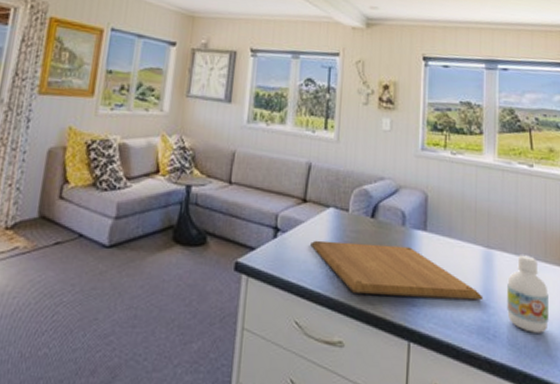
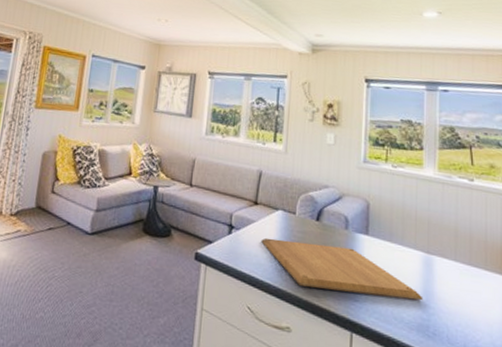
bottle: present [507,255,549,333] -> none [447,262,489,335]

